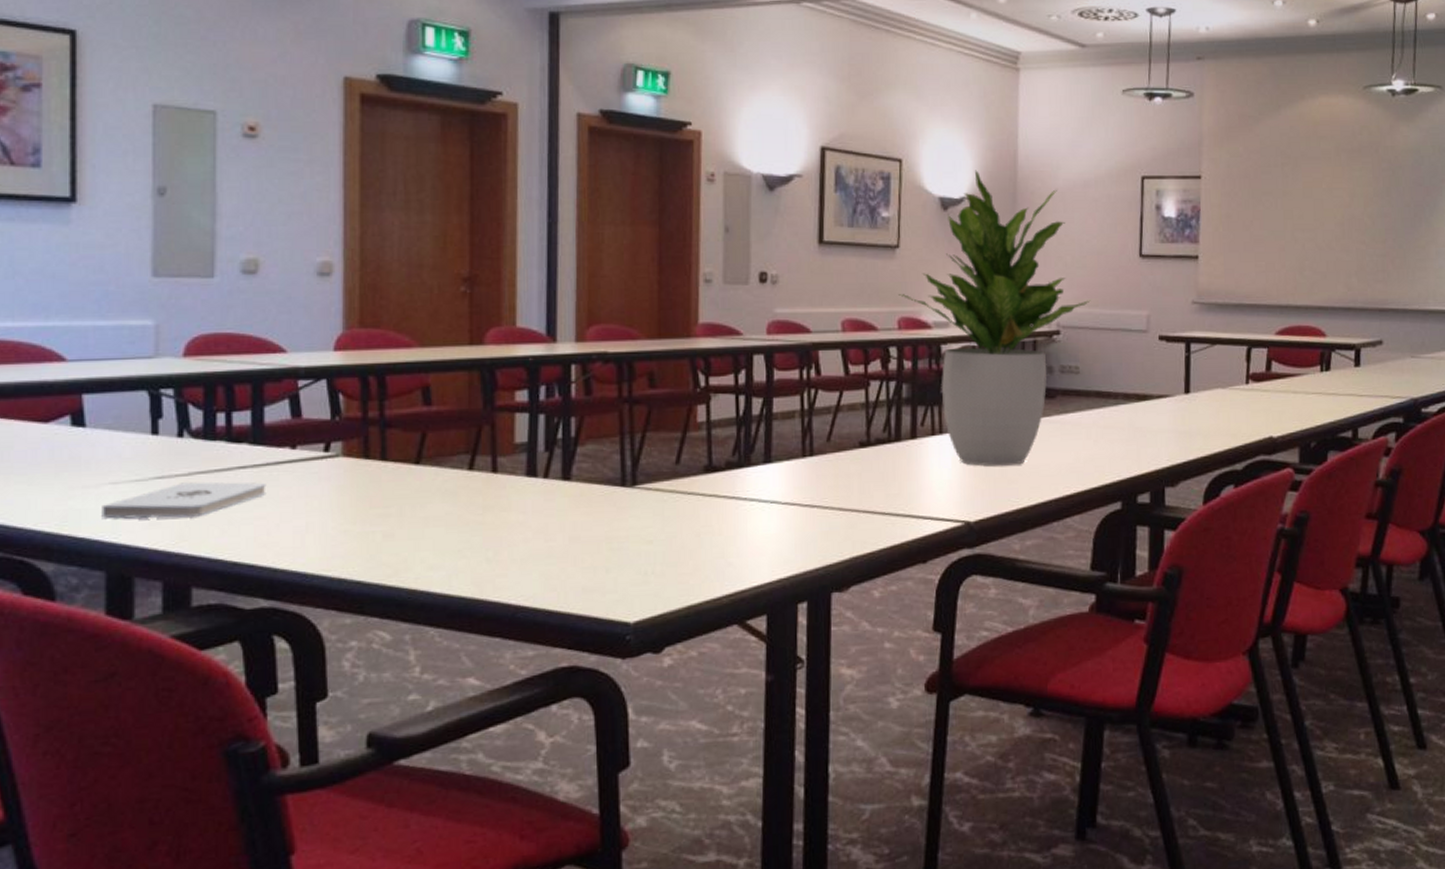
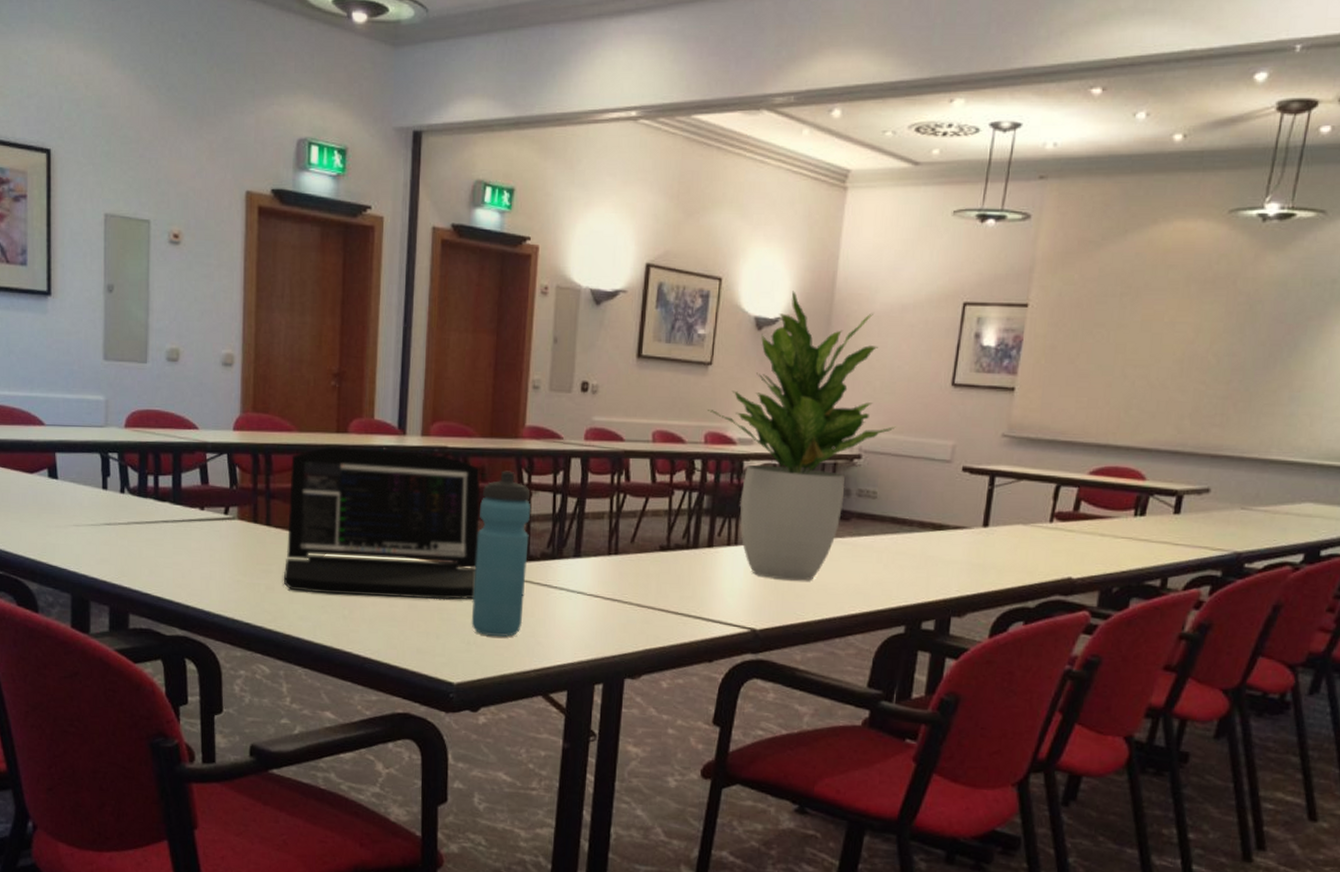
notepad: present [102,482,266,519] -> none [69,530,182,558]
laptop: none [407,360,652,536] -> present [284,446,481,600]
water bottle: none [647,373,711,563] -> present [471,470,531,637]

